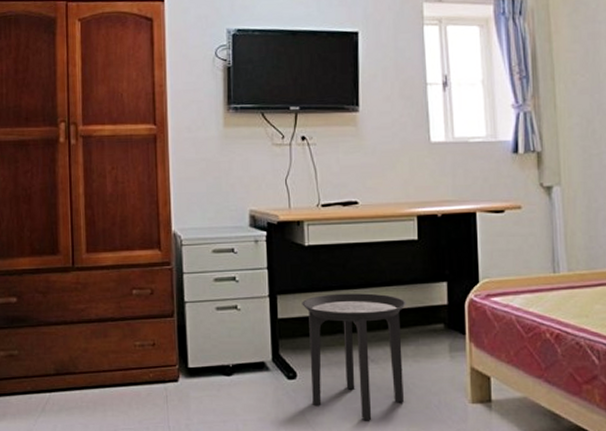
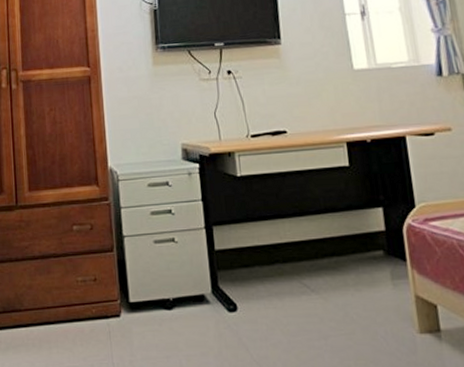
side table: present [302,293,407,421] -> none [238,221,348,354]

